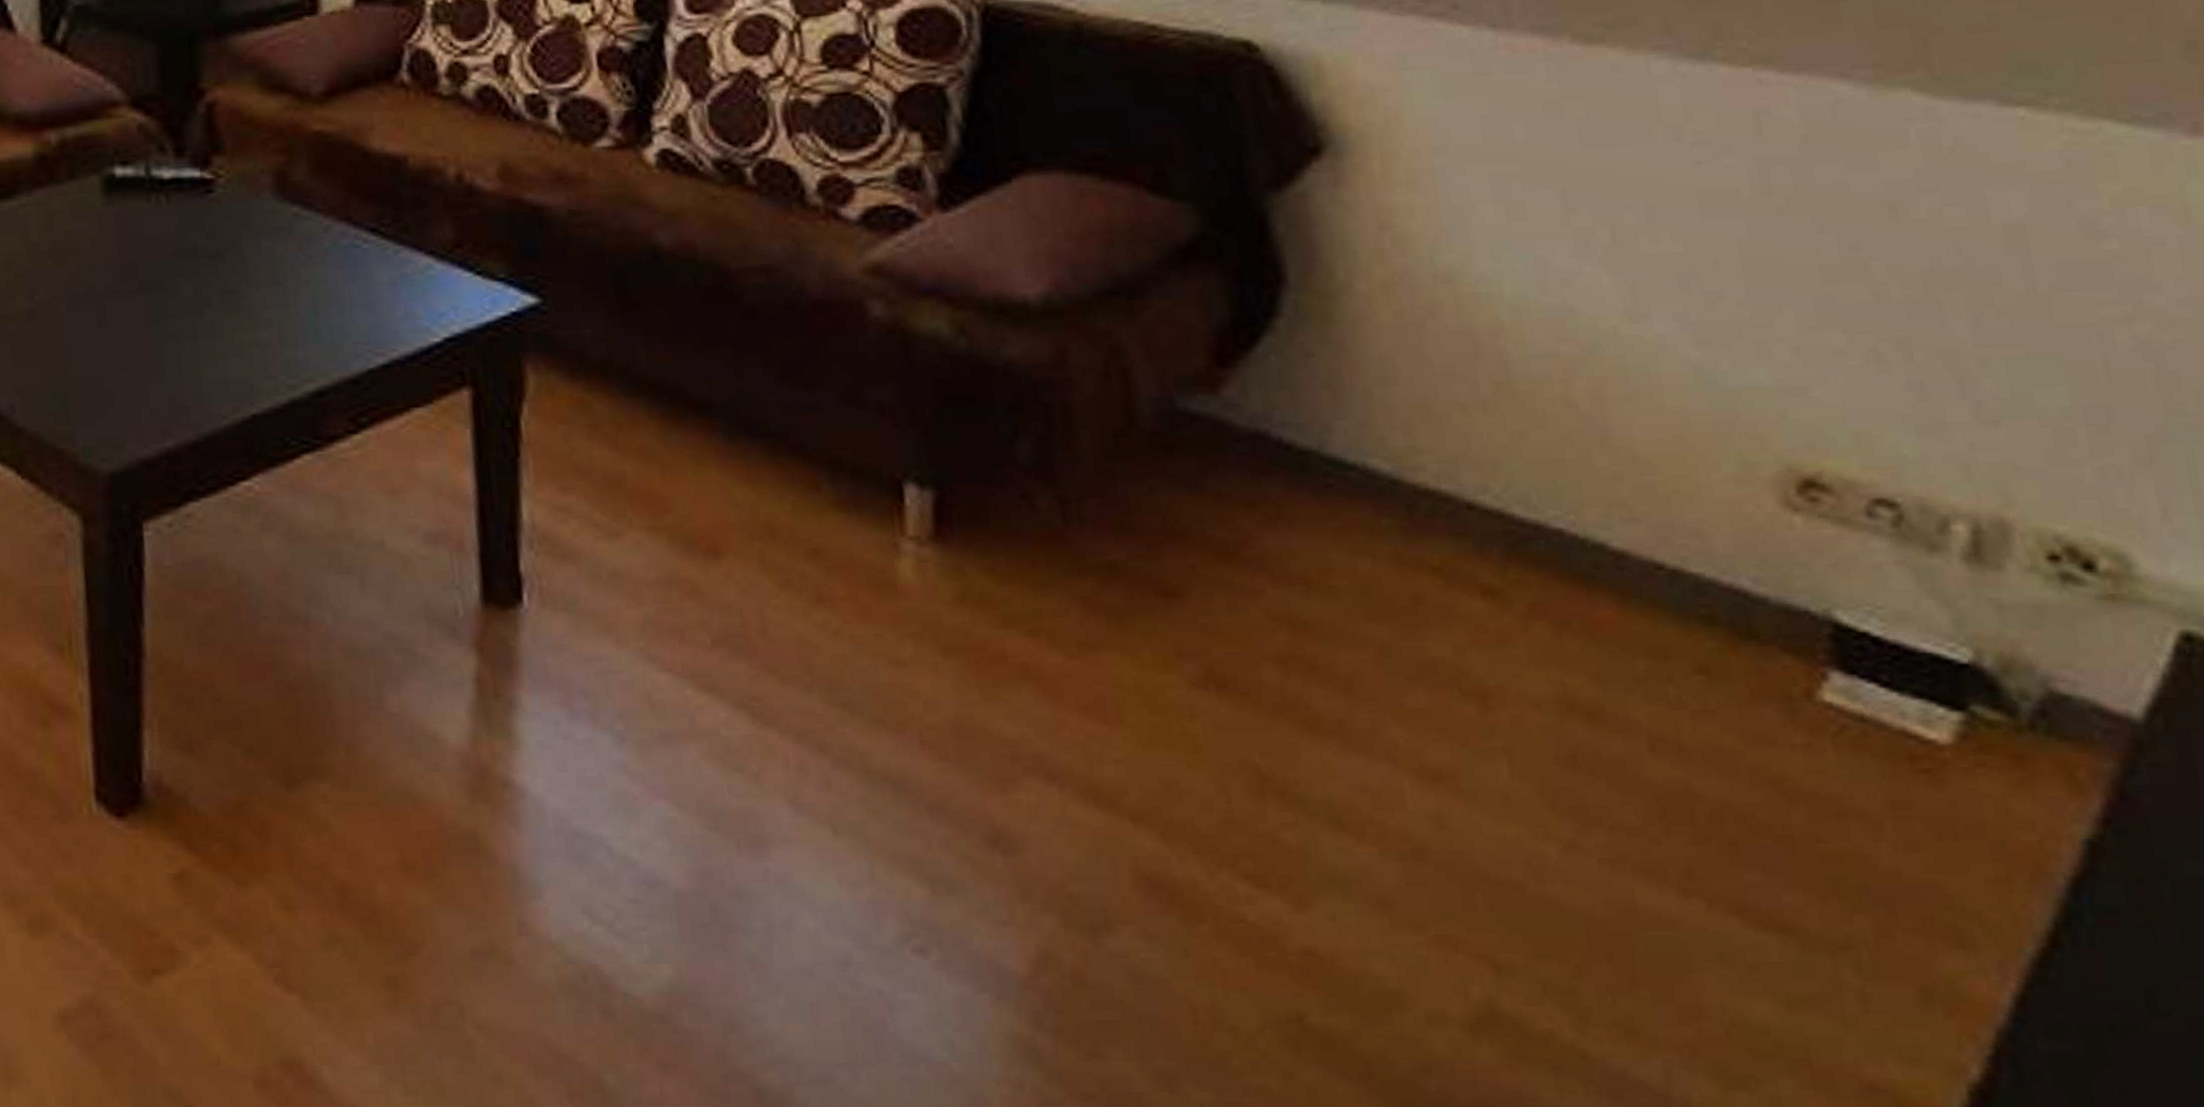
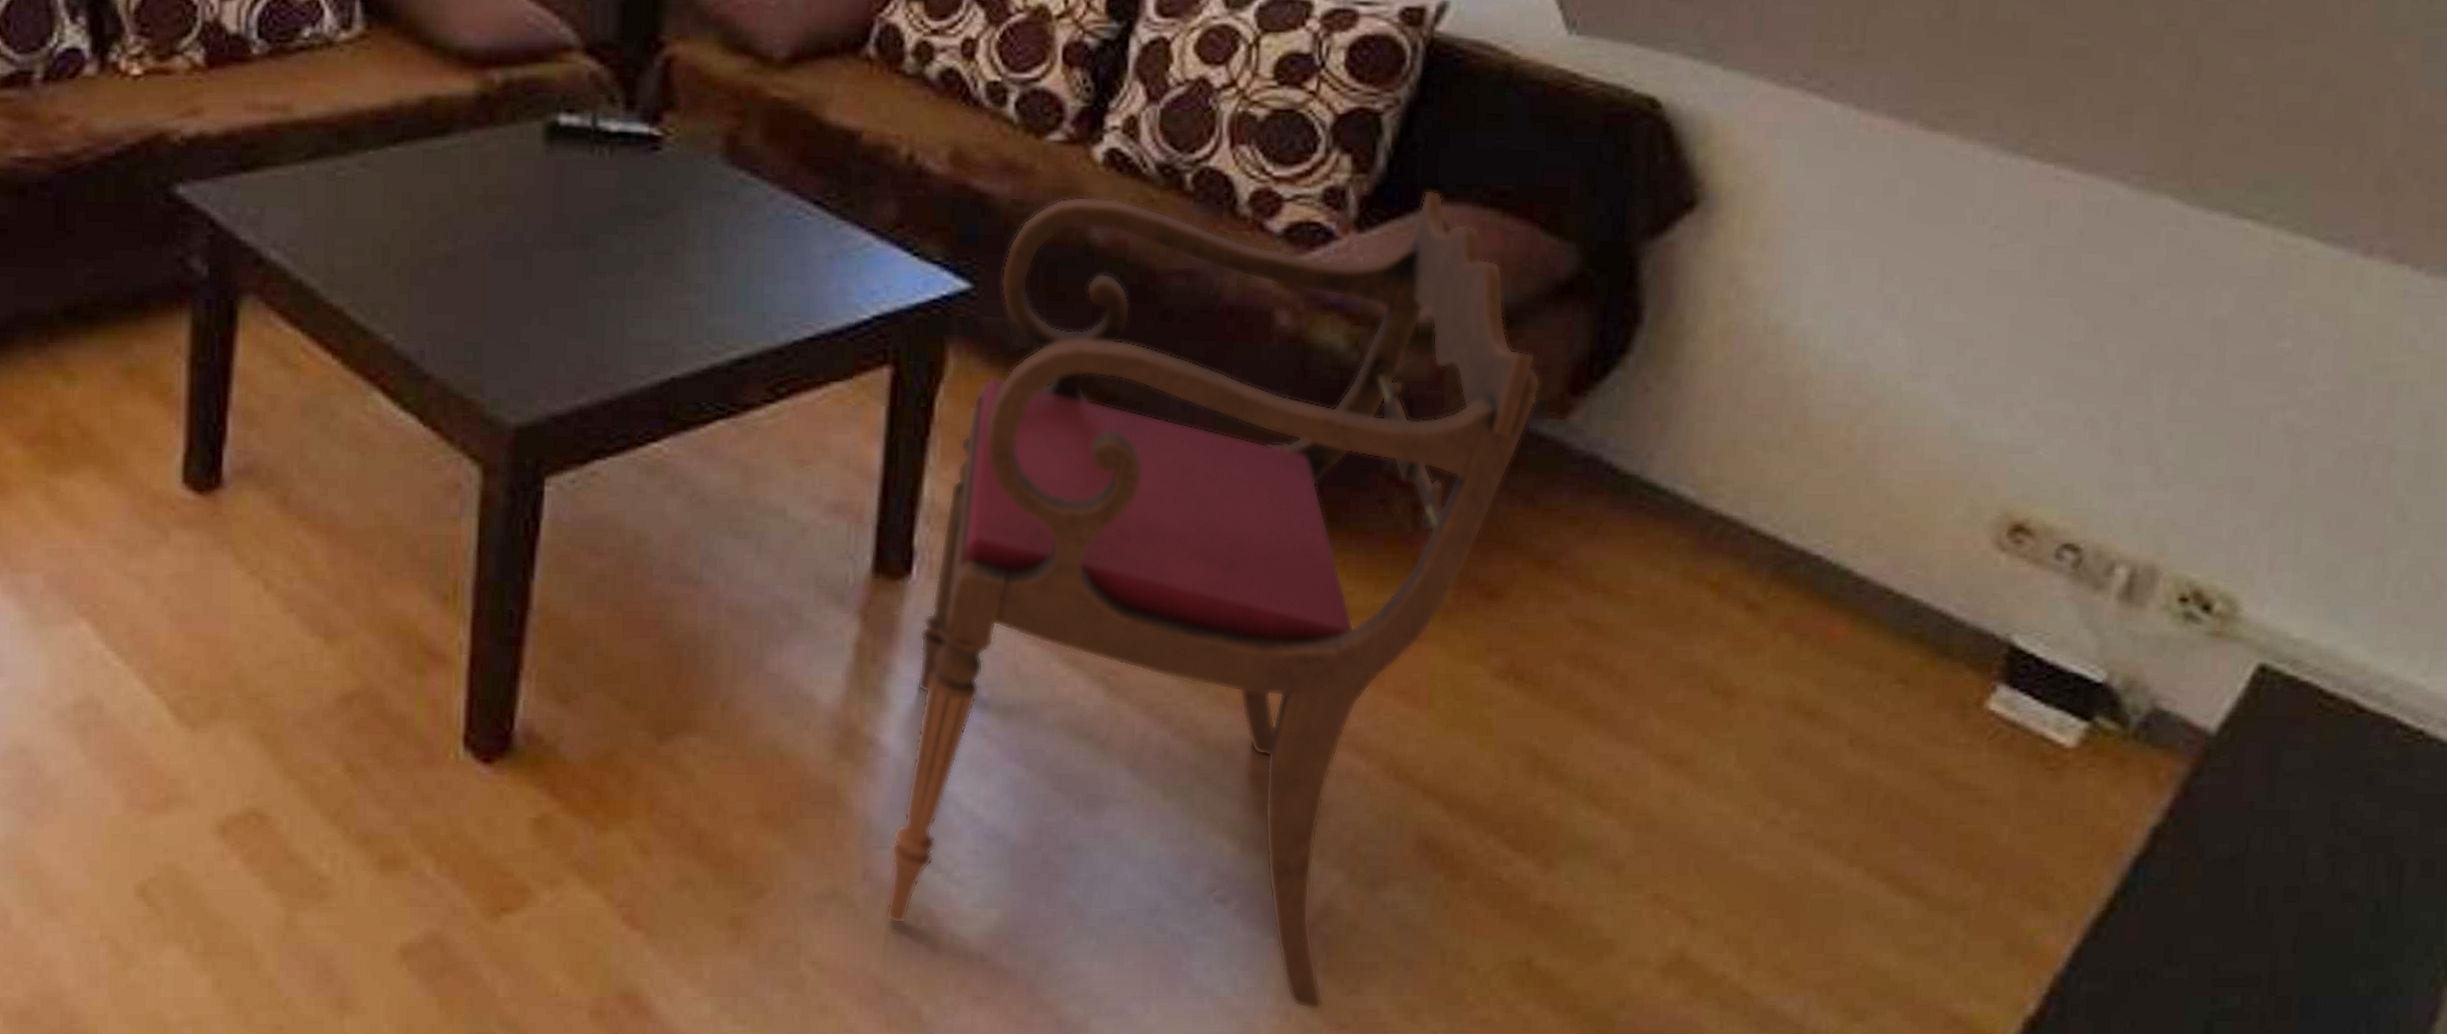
armchair: none [539,160,1182,1079] -> present [885,189,1541,1011]

